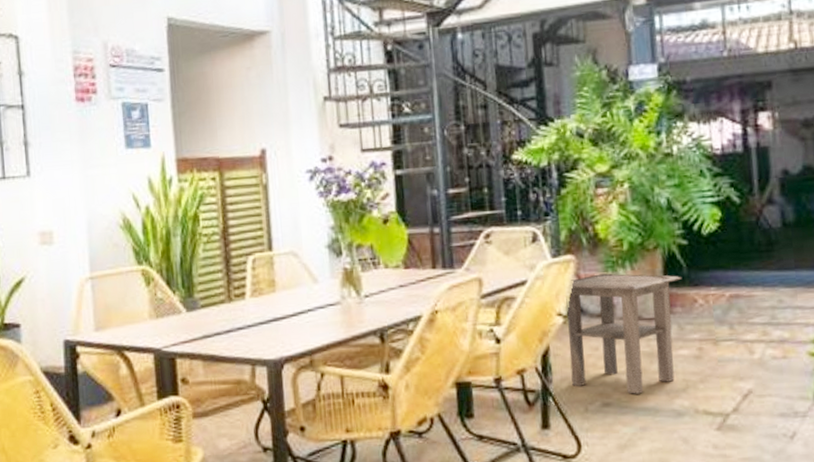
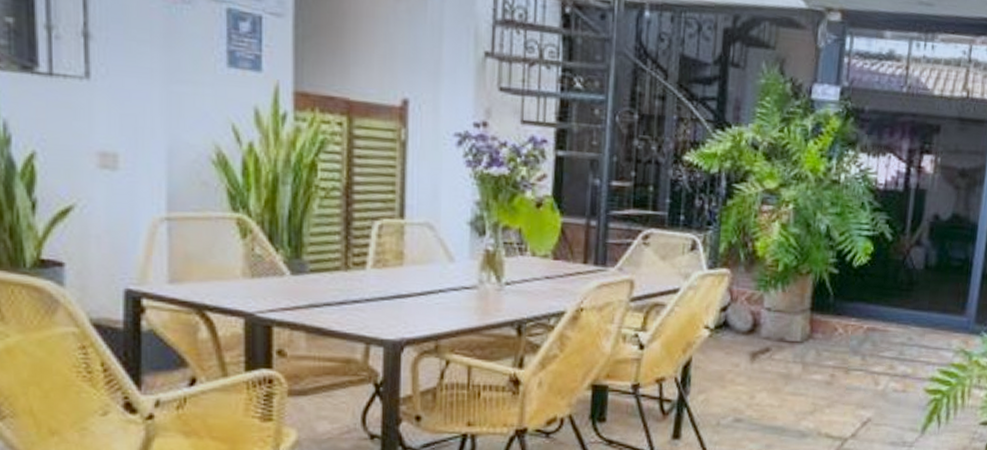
side table: present [566,273,682,394] -> none [708,291,828,413]

